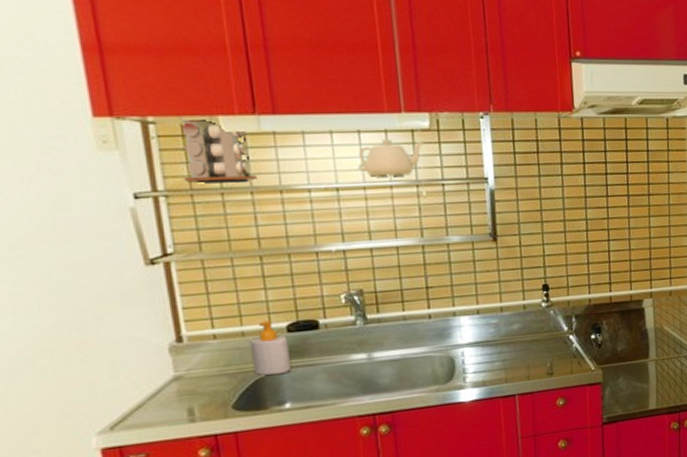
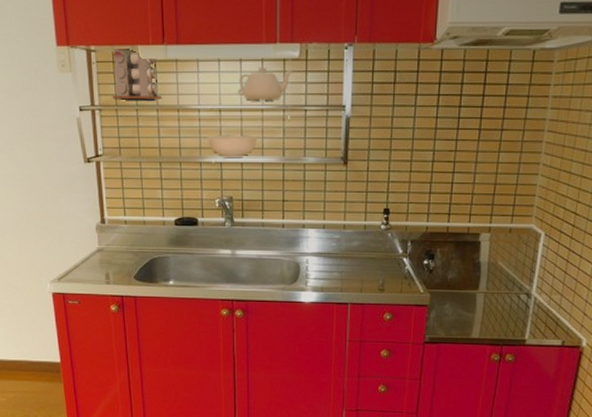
soap bottle: present [251,320,291,376] -> none [150,214,175,258]
bowl: none [324,216,388,244] -> present [208,135,257,157]

